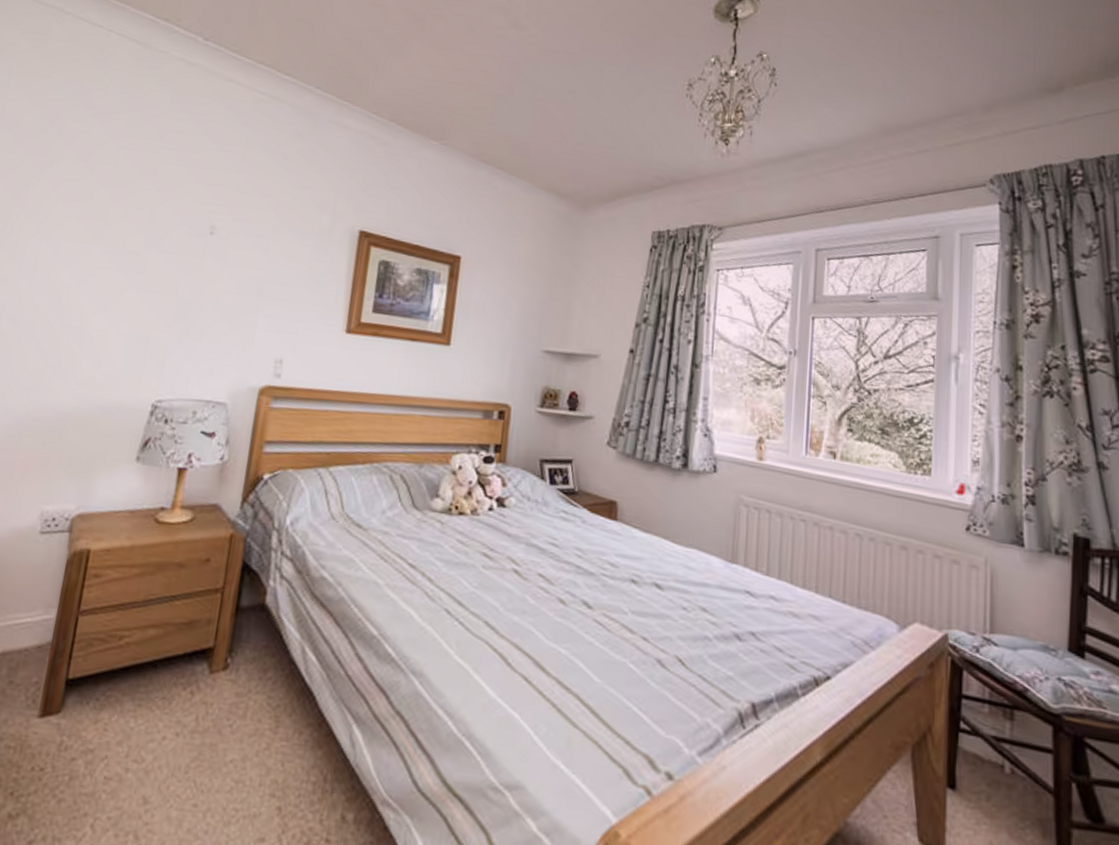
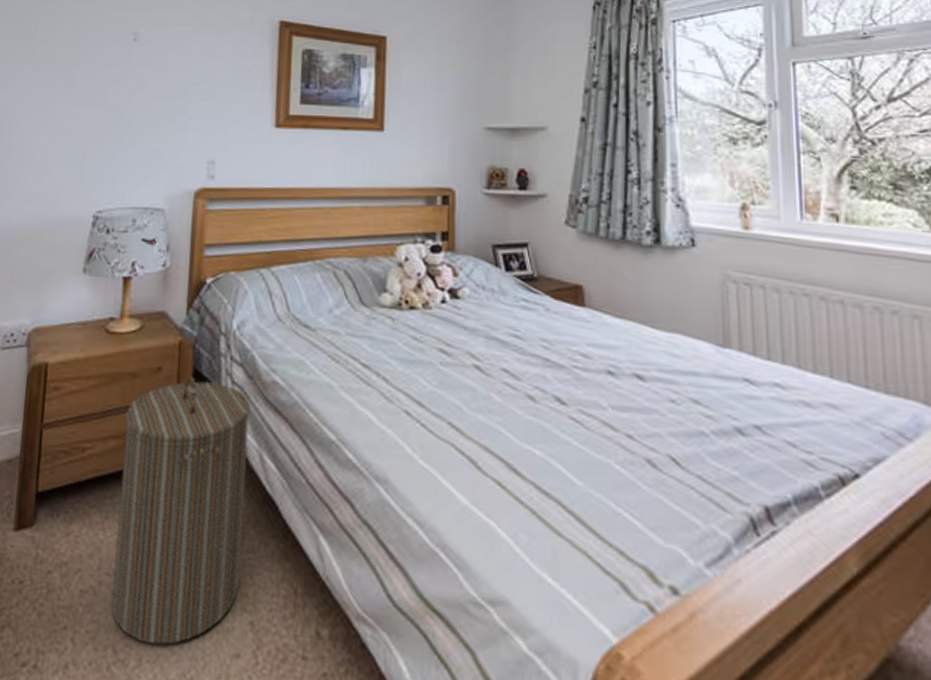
laundry hamper: none [136,569,297,831] -> present [111,376,250,645]

